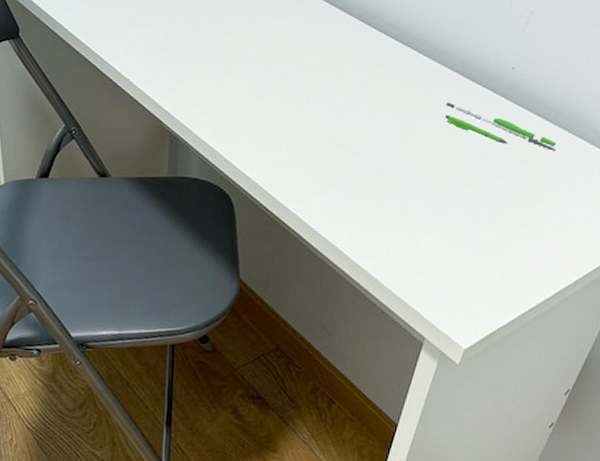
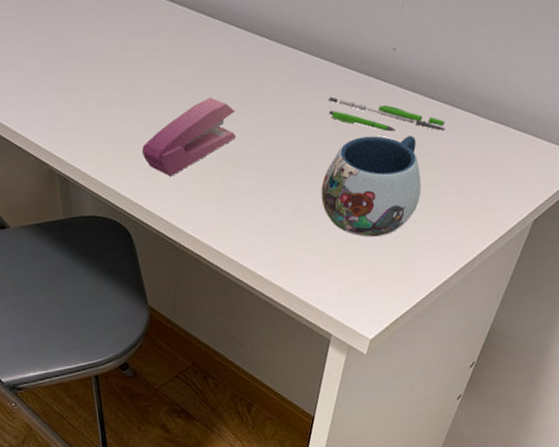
stapler: none [256,83,355,152] -> present [141,97,237,177]
mug: none [429,144,529,245] -> present [321,135,421,237]

